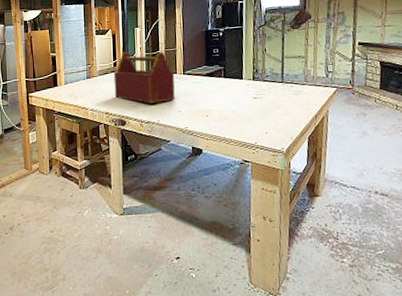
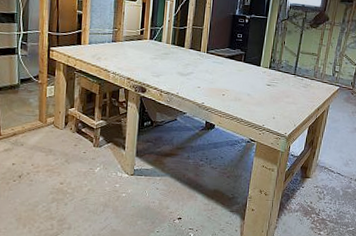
toolbox: present [113,52,175,104] -> none [138,22,199,76]

